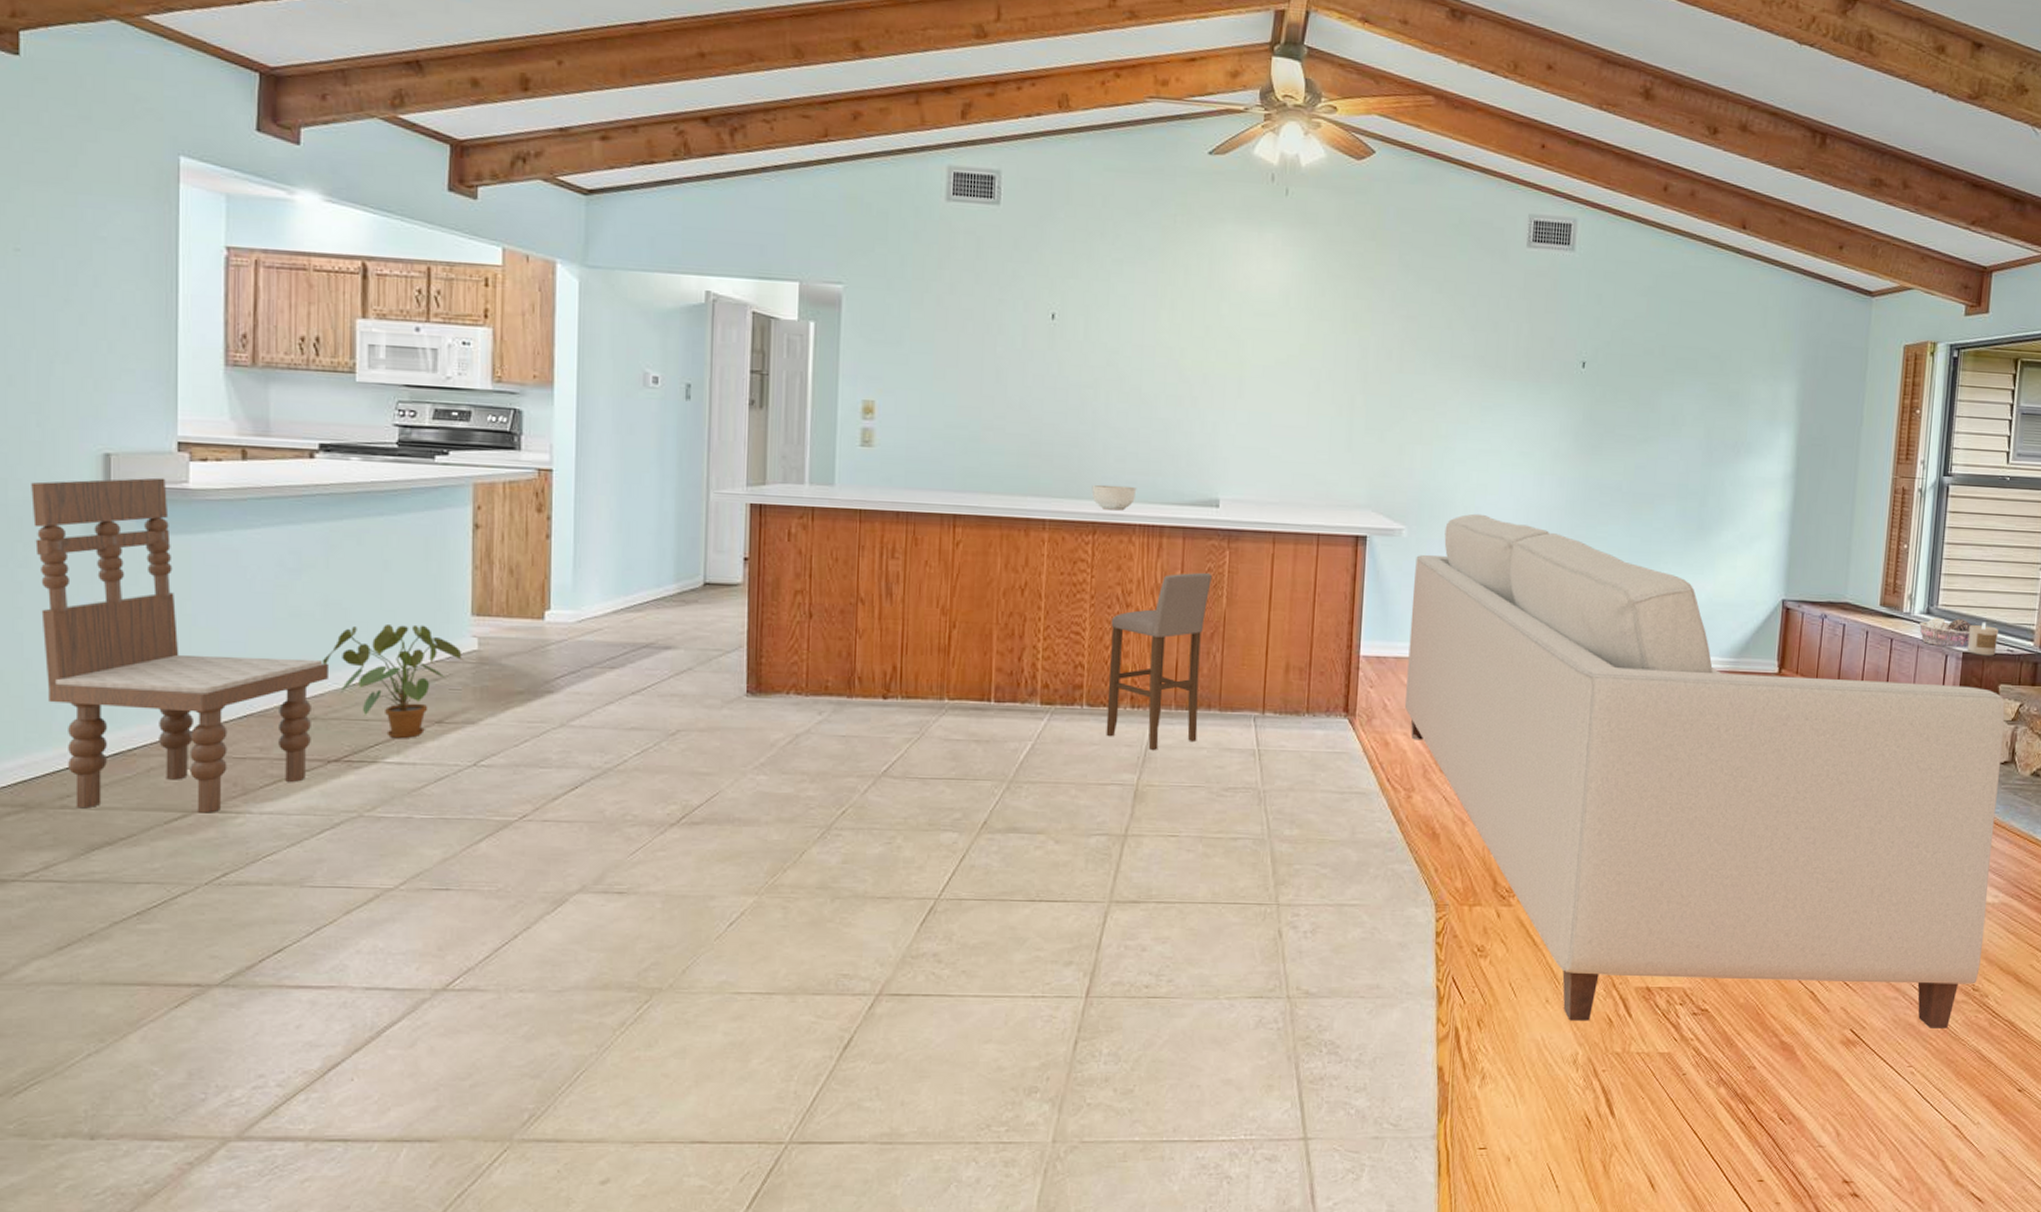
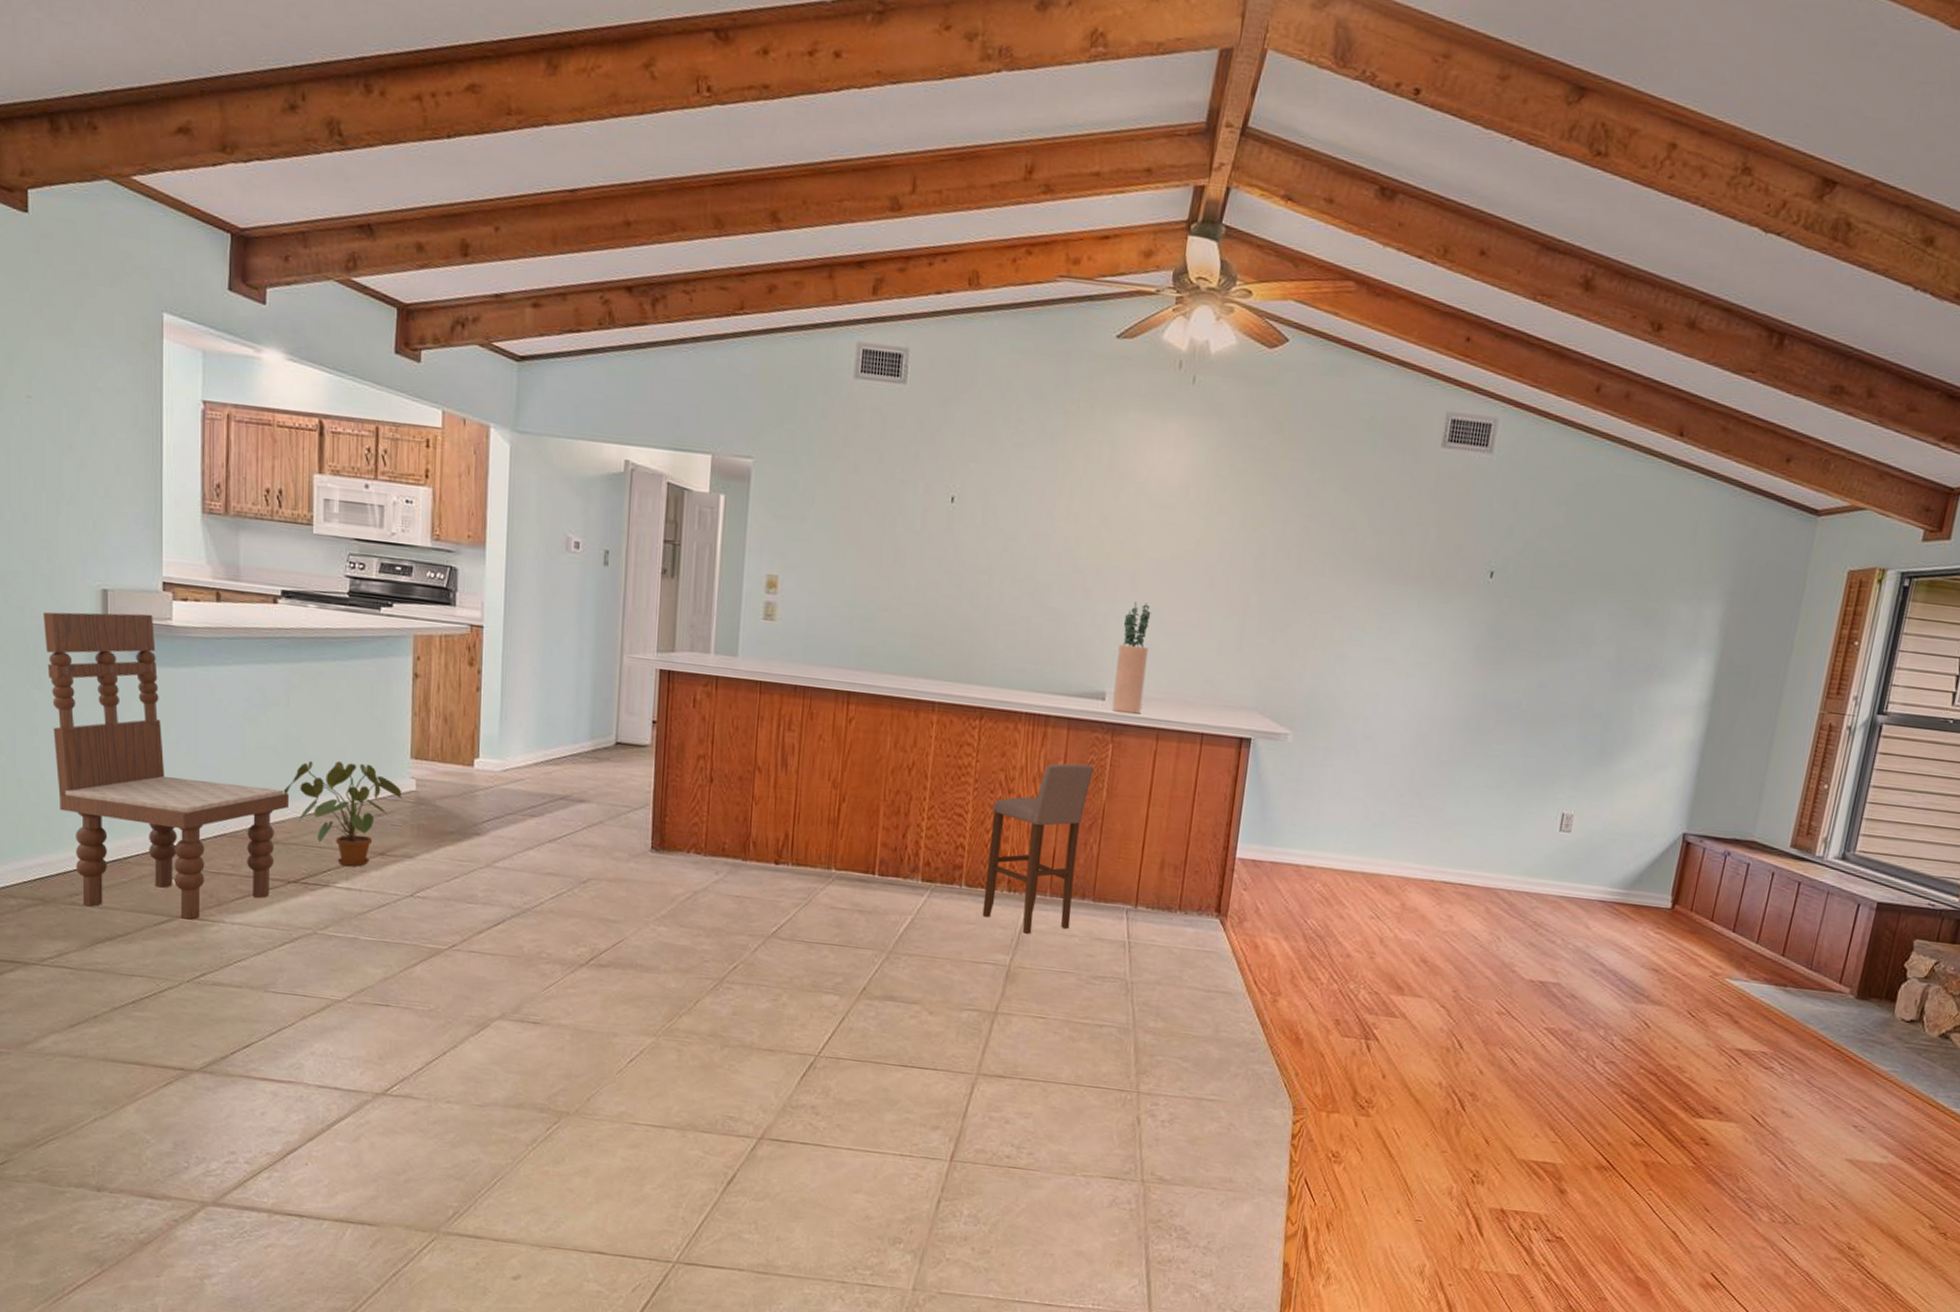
bowl: present [1091,484,1137,511] -> none [981,671,1025,698]
vase: none [1226,408,1260,520] -> present [1112,601,1151,716]
sofa: present [1405,513,2005,1029] -> none [1277,722,1918,1284]
decorative basket: present [1919,617,1970,648] -> none [1832,863,1890,899]
candle: present [1967,622,1998,656] -> none [1882,872,1921,909]

